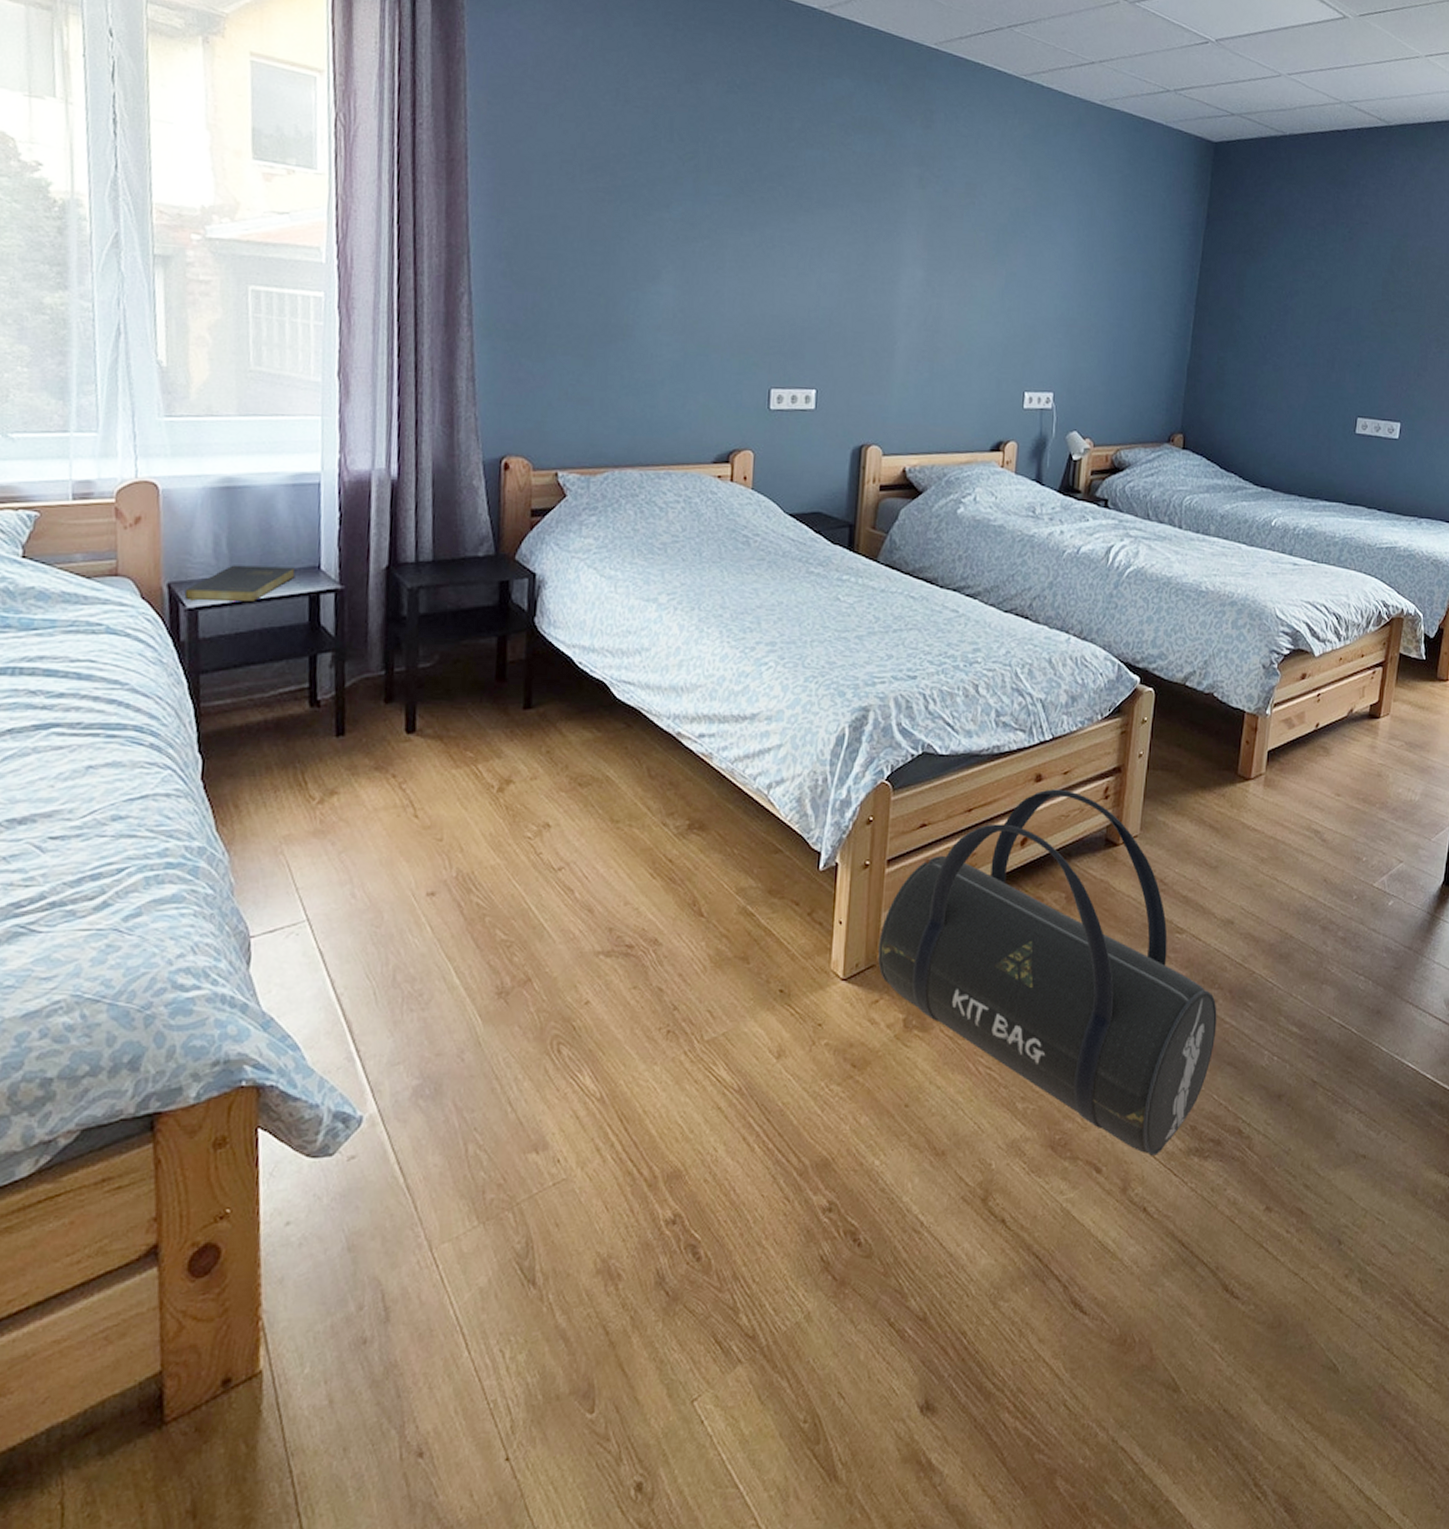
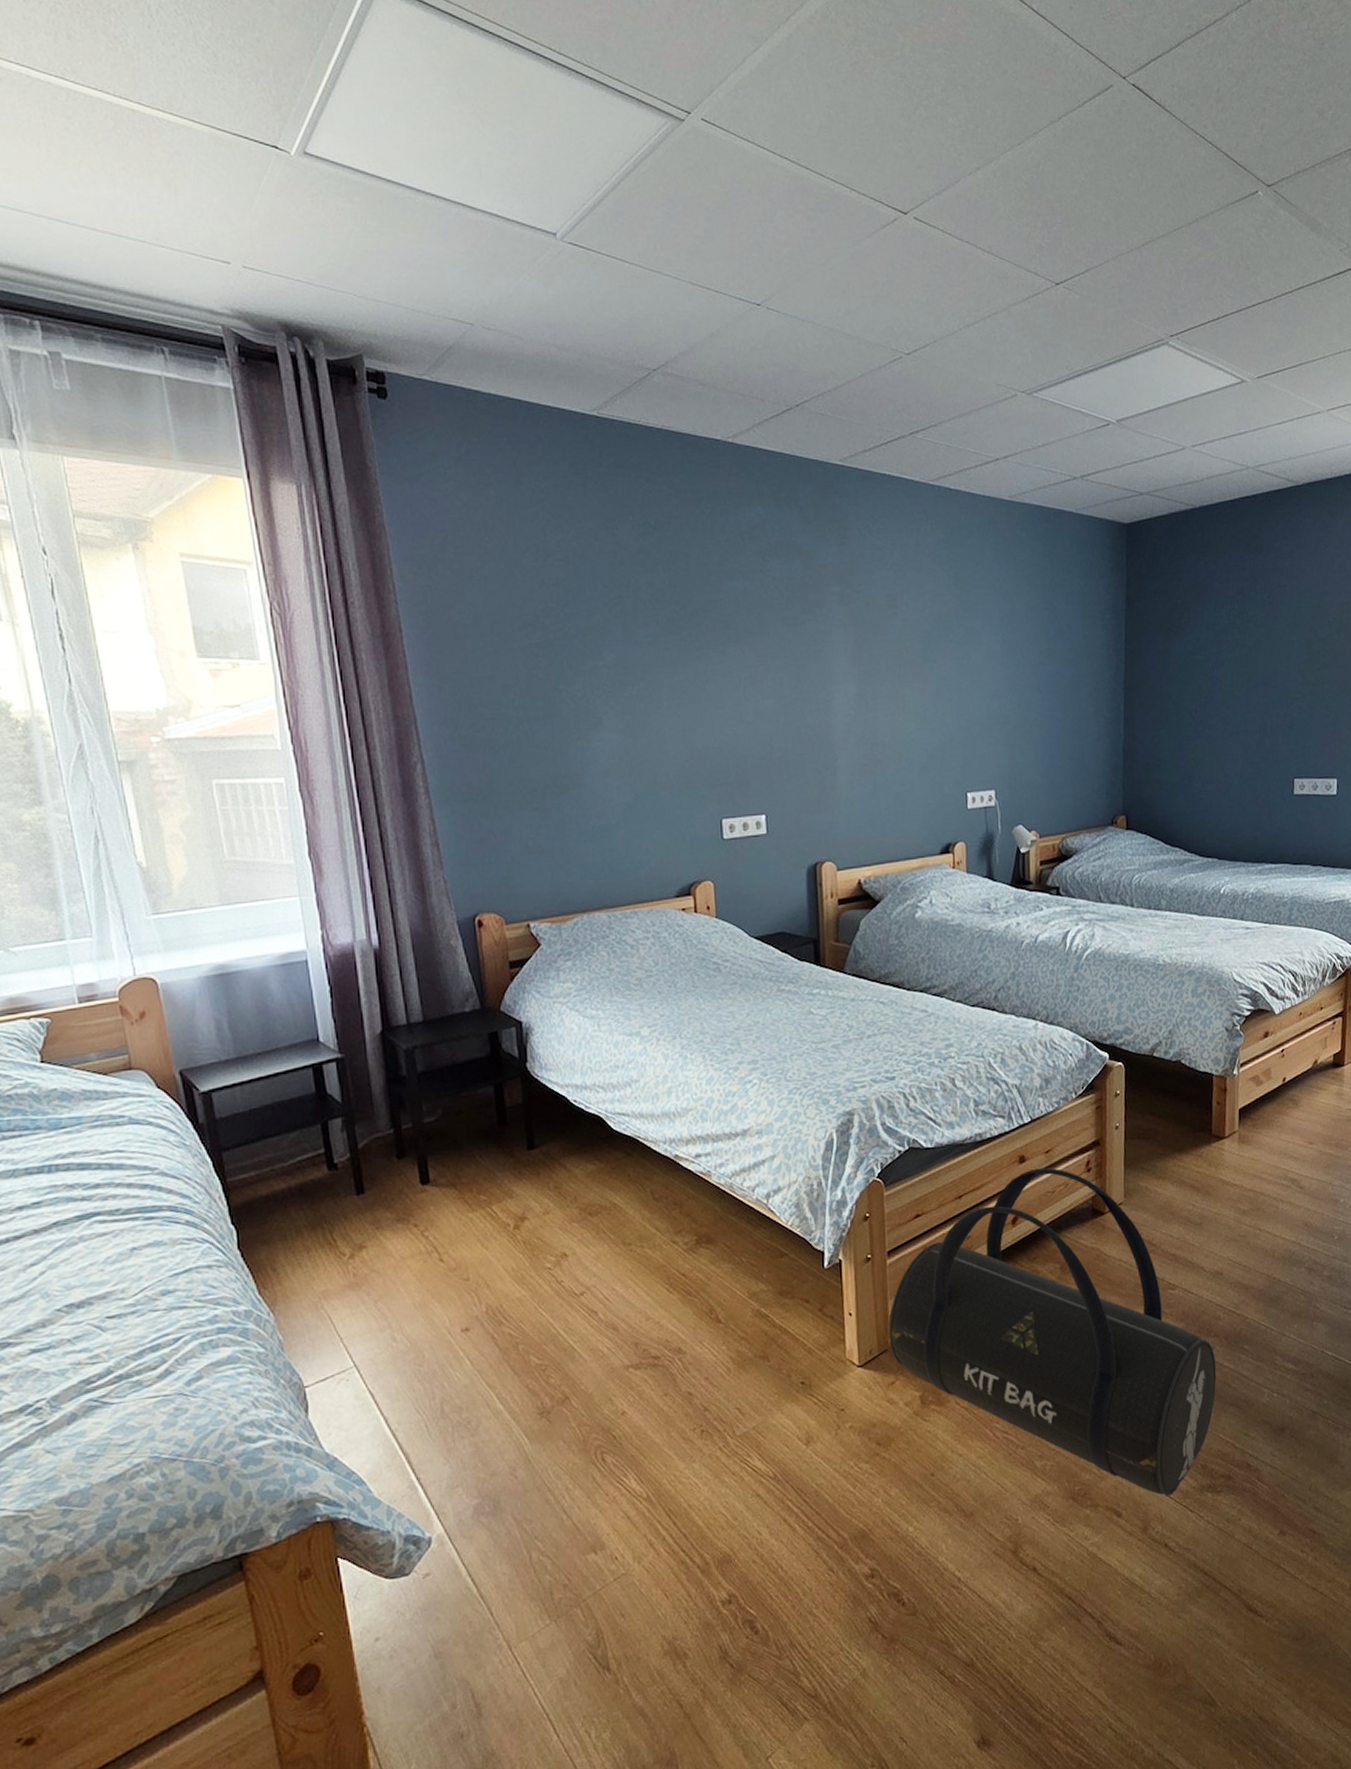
book: present [184,565,295,603] -> none [196,1042,297,1086]

